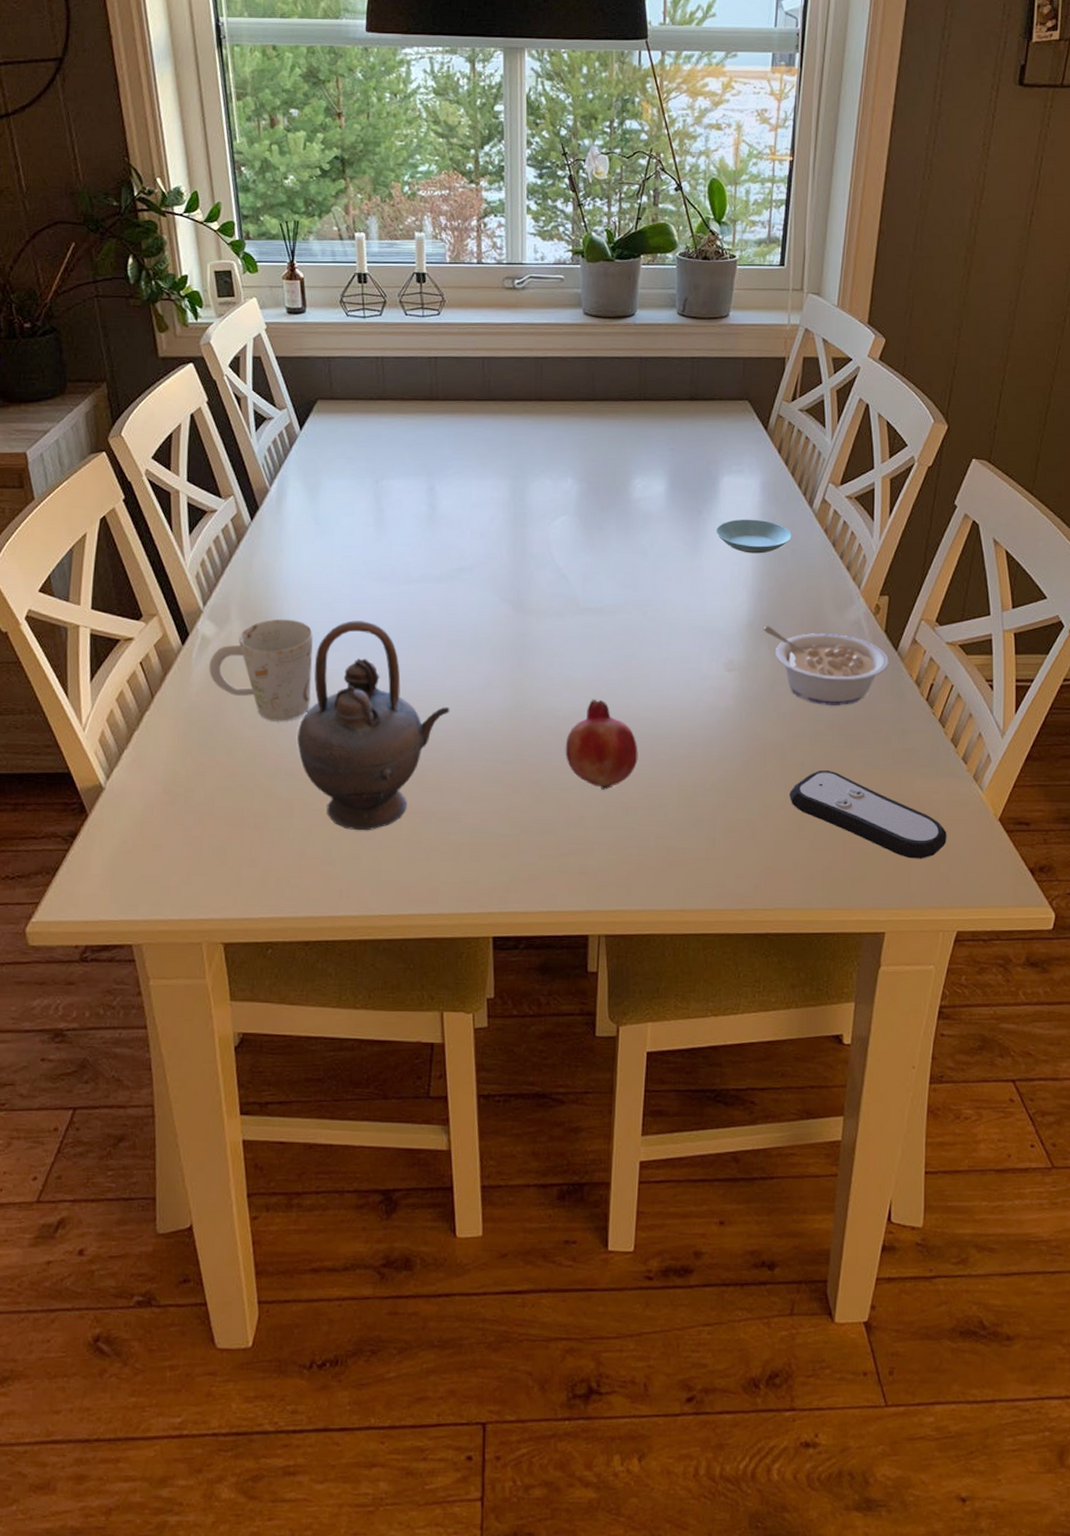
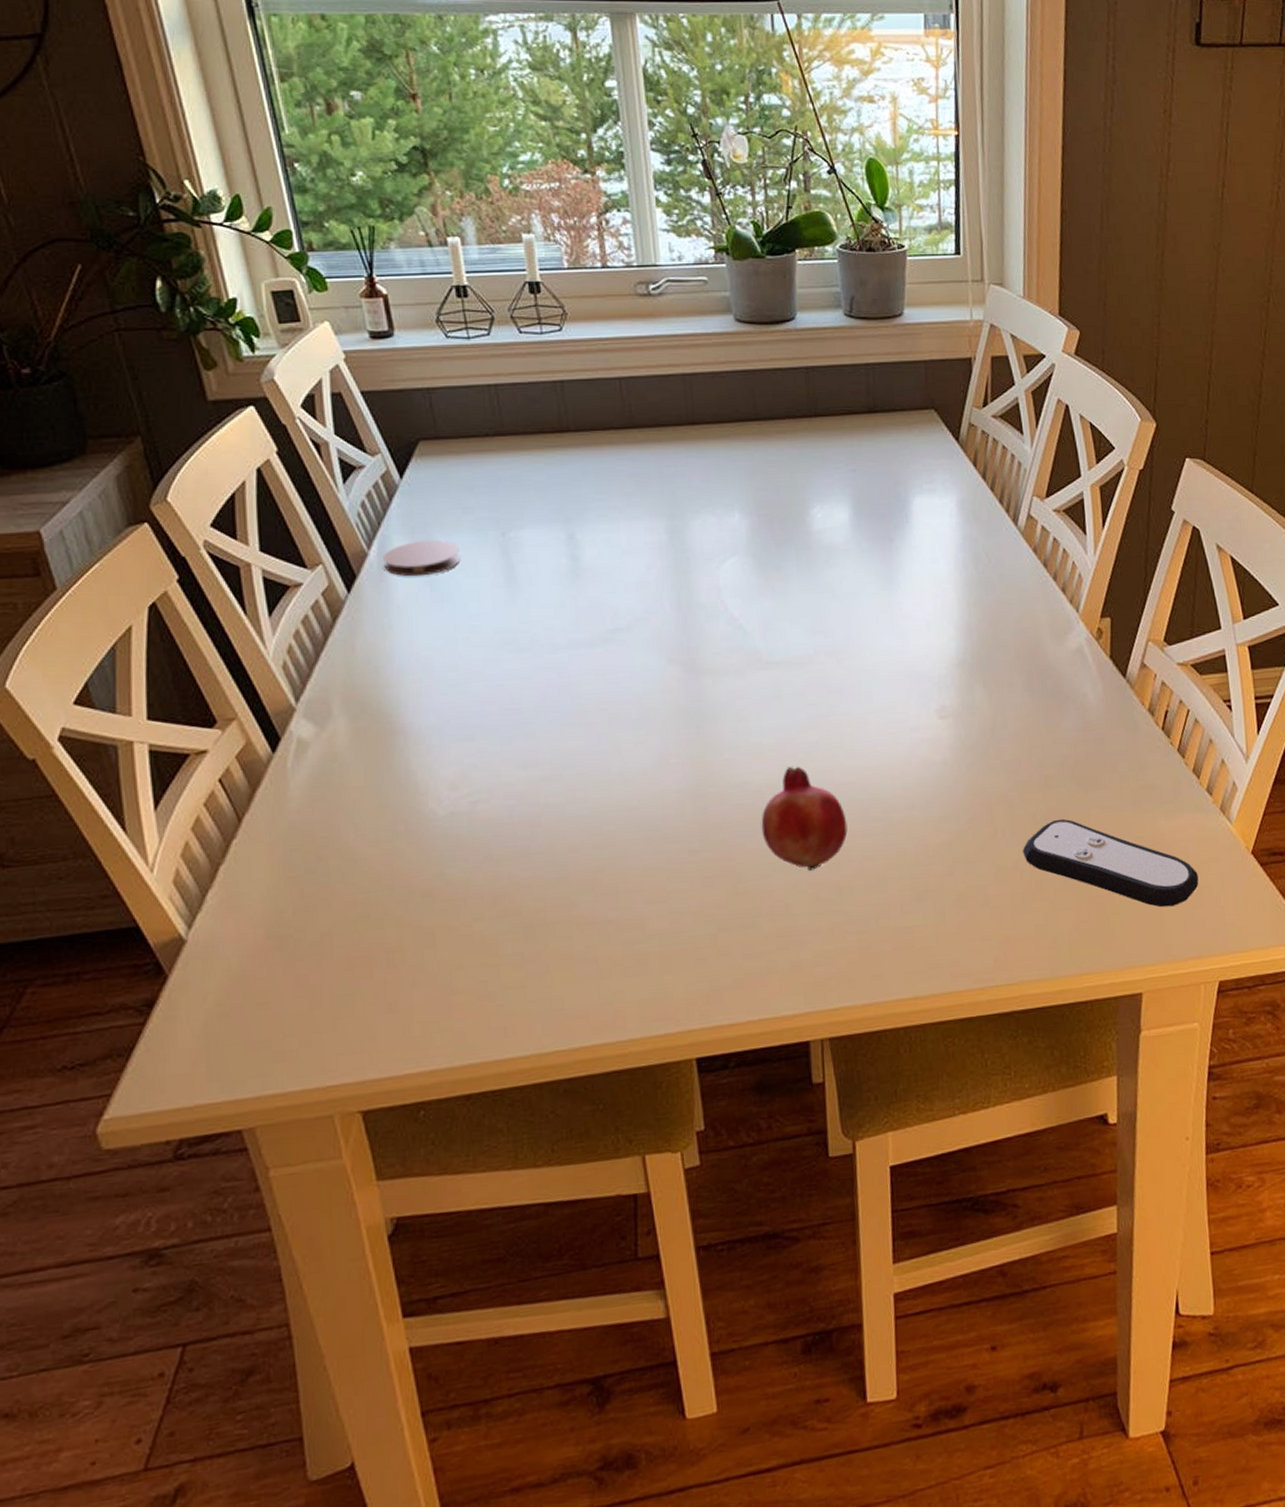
mug: present [209,619,313,722] -> none [310,708,445,834]
coaster: none [281,482,342,512] -> present [383,539,461,577]
teapot: present [297,620,450,831] -> none [432,701,619,954]
saucer: present [716,519,792,554] -> none [912,543,998,583]
legume: present [763,626,889,706] -> none [975,663,1118,747]

